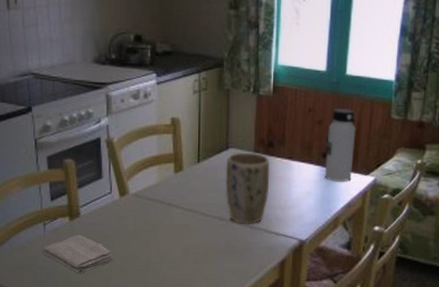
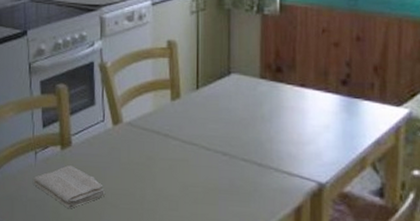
plant pot: present [225,152,270,225] -> none [228,78,279,162]
water bottle: present [325,109,356,182] -> none [345,29,382,115]

